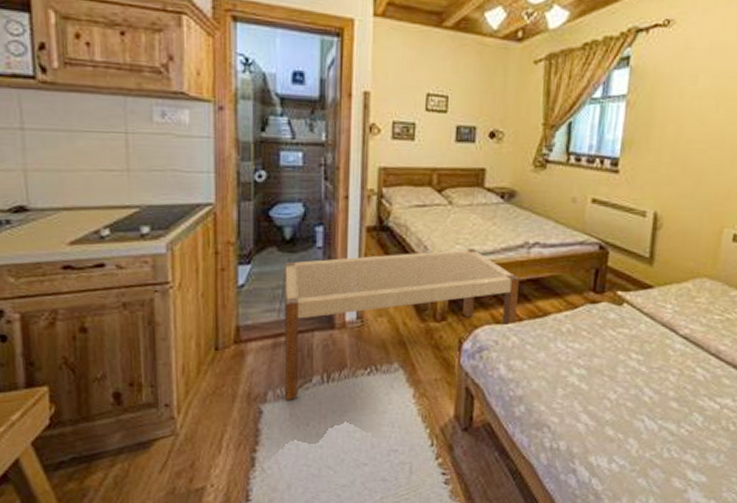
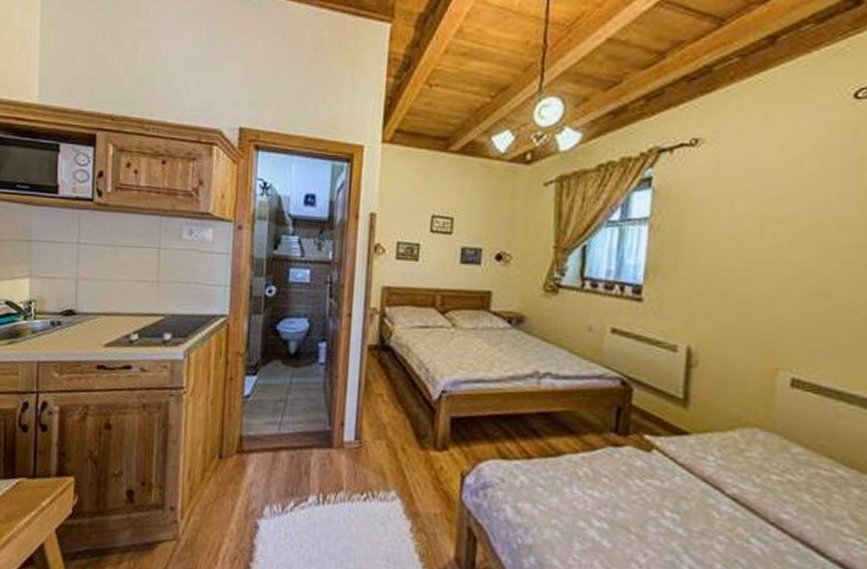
bench: present [284,249,519,401] -> none [281,374,528,519]

